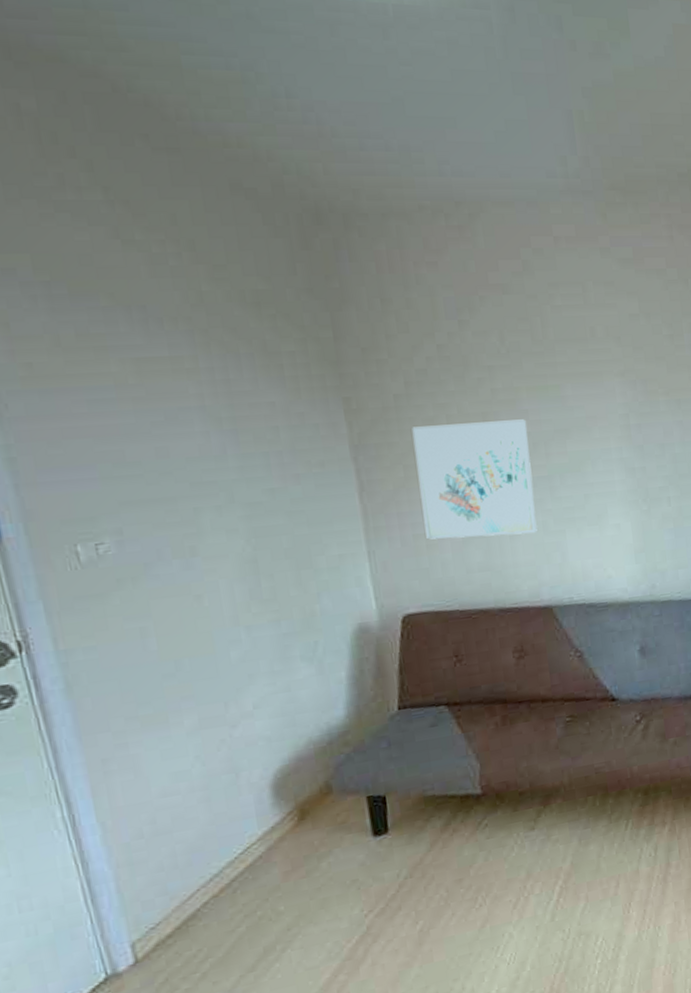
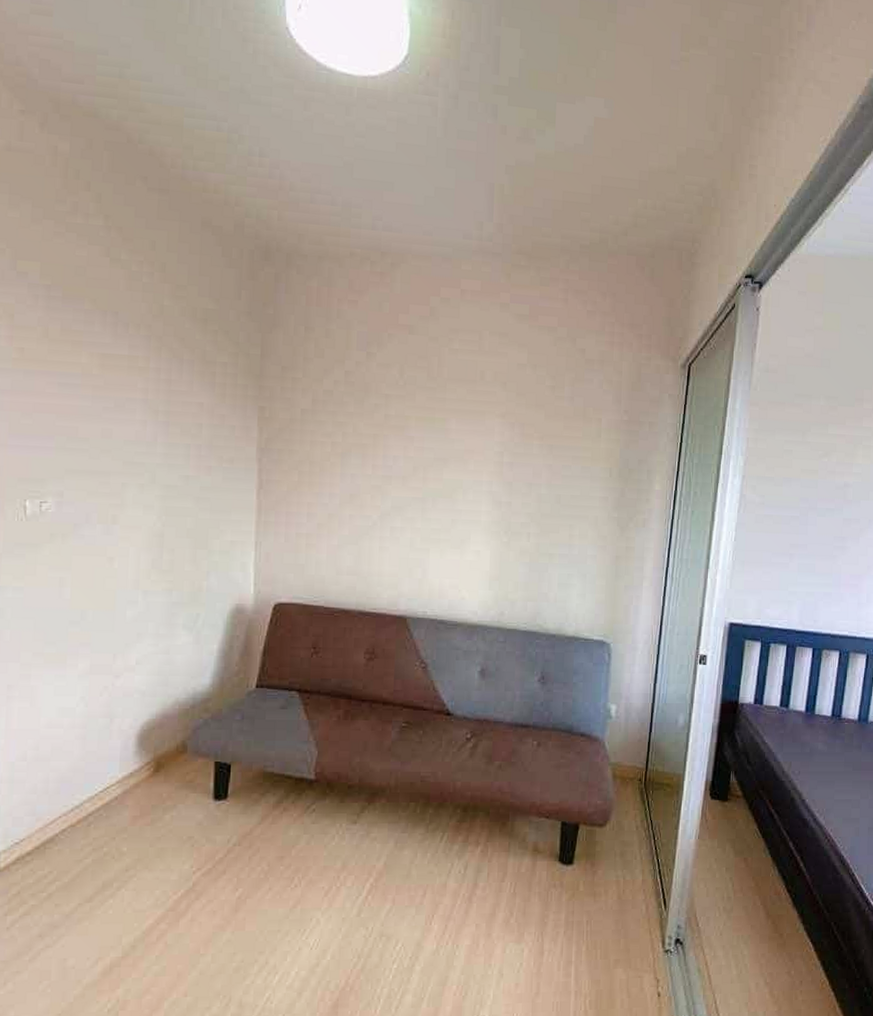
wall art: present [412,419,538,540] -> none [307,439,411,547]

